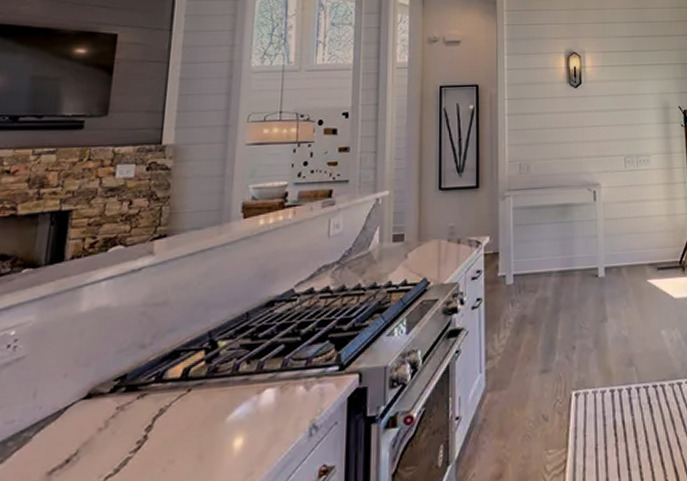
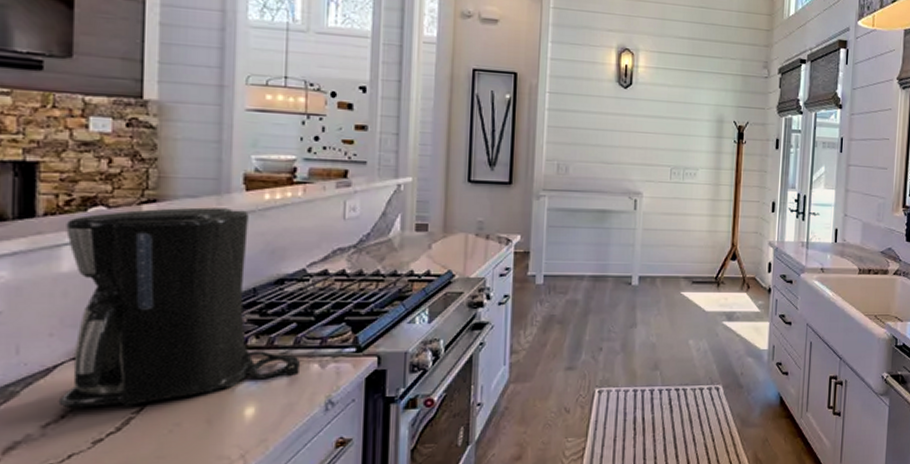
coffee maker: none [64,236,286,452] -> present [58,207,300,408]

